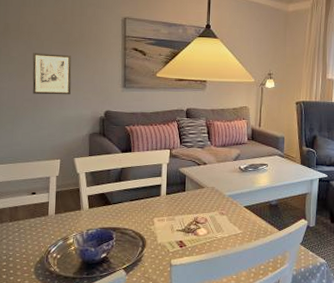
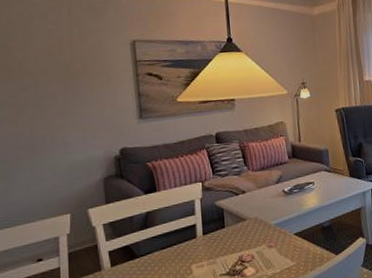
wall art: present [32,53,72,95] -> none [26,89,77,141]

